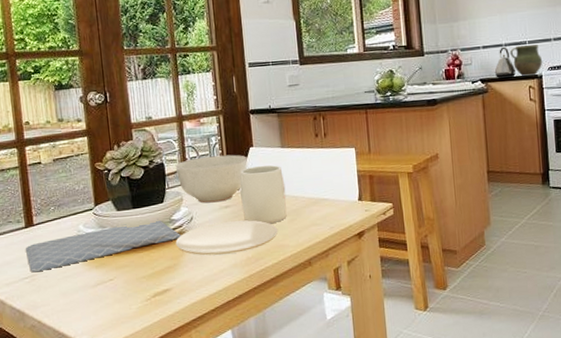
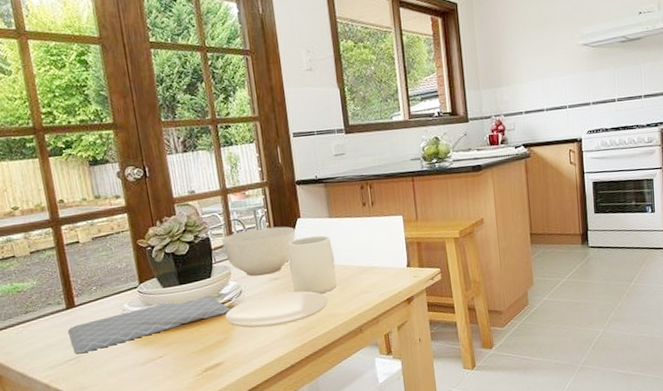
kettle: present [494,46,517,79] -> none [536,111,558,143]
ceramic jug: present [510,45,543,77] -> none [551,109,582,141]

